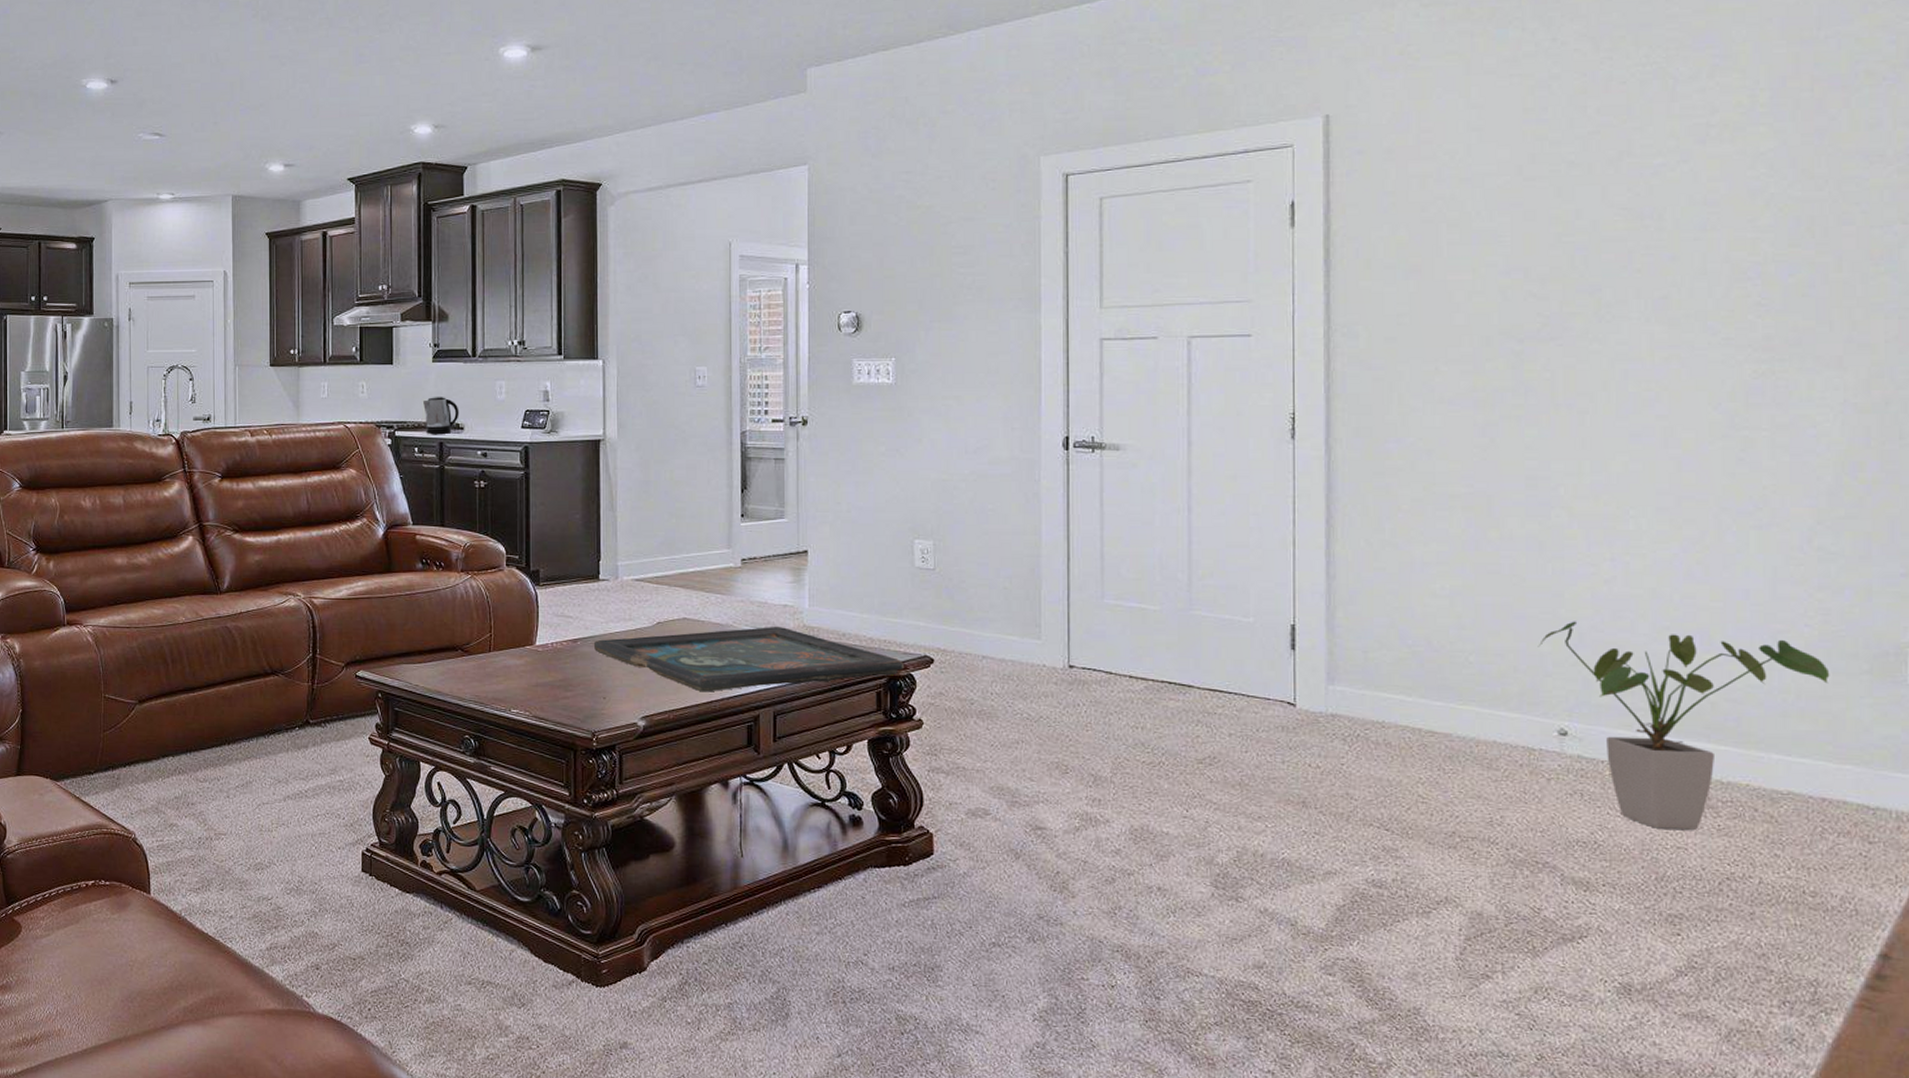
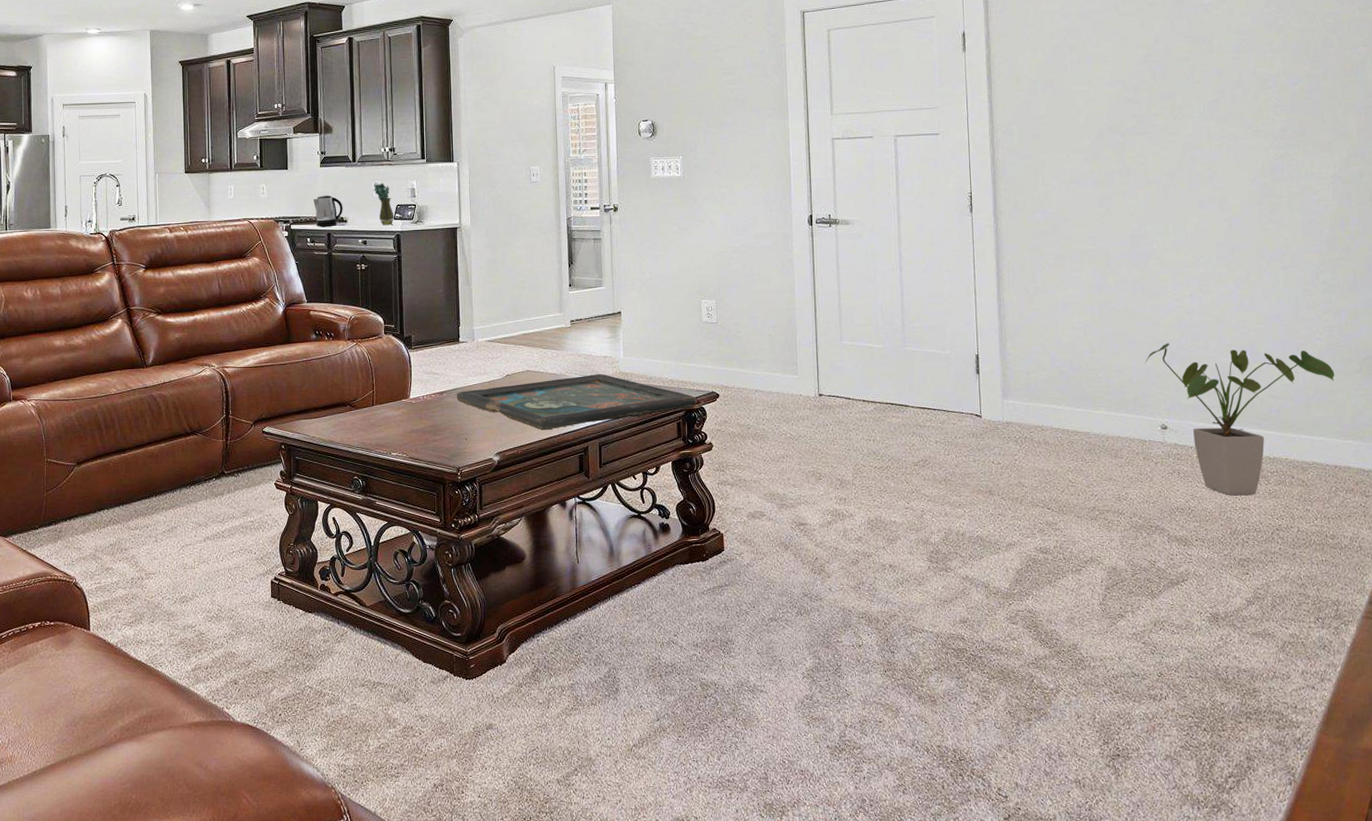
vase: none [497,381,522,435] -> present [373,182,394,226]

